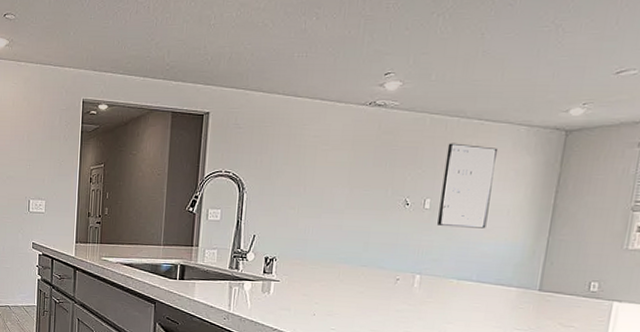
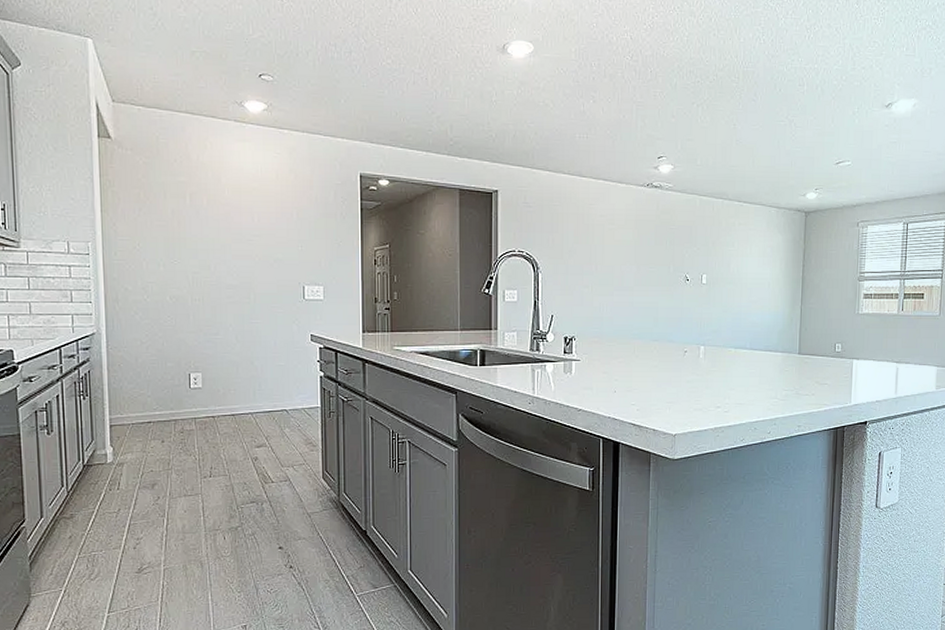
wall art: present [437,143,499,229] -> none [714,222,756,300]

